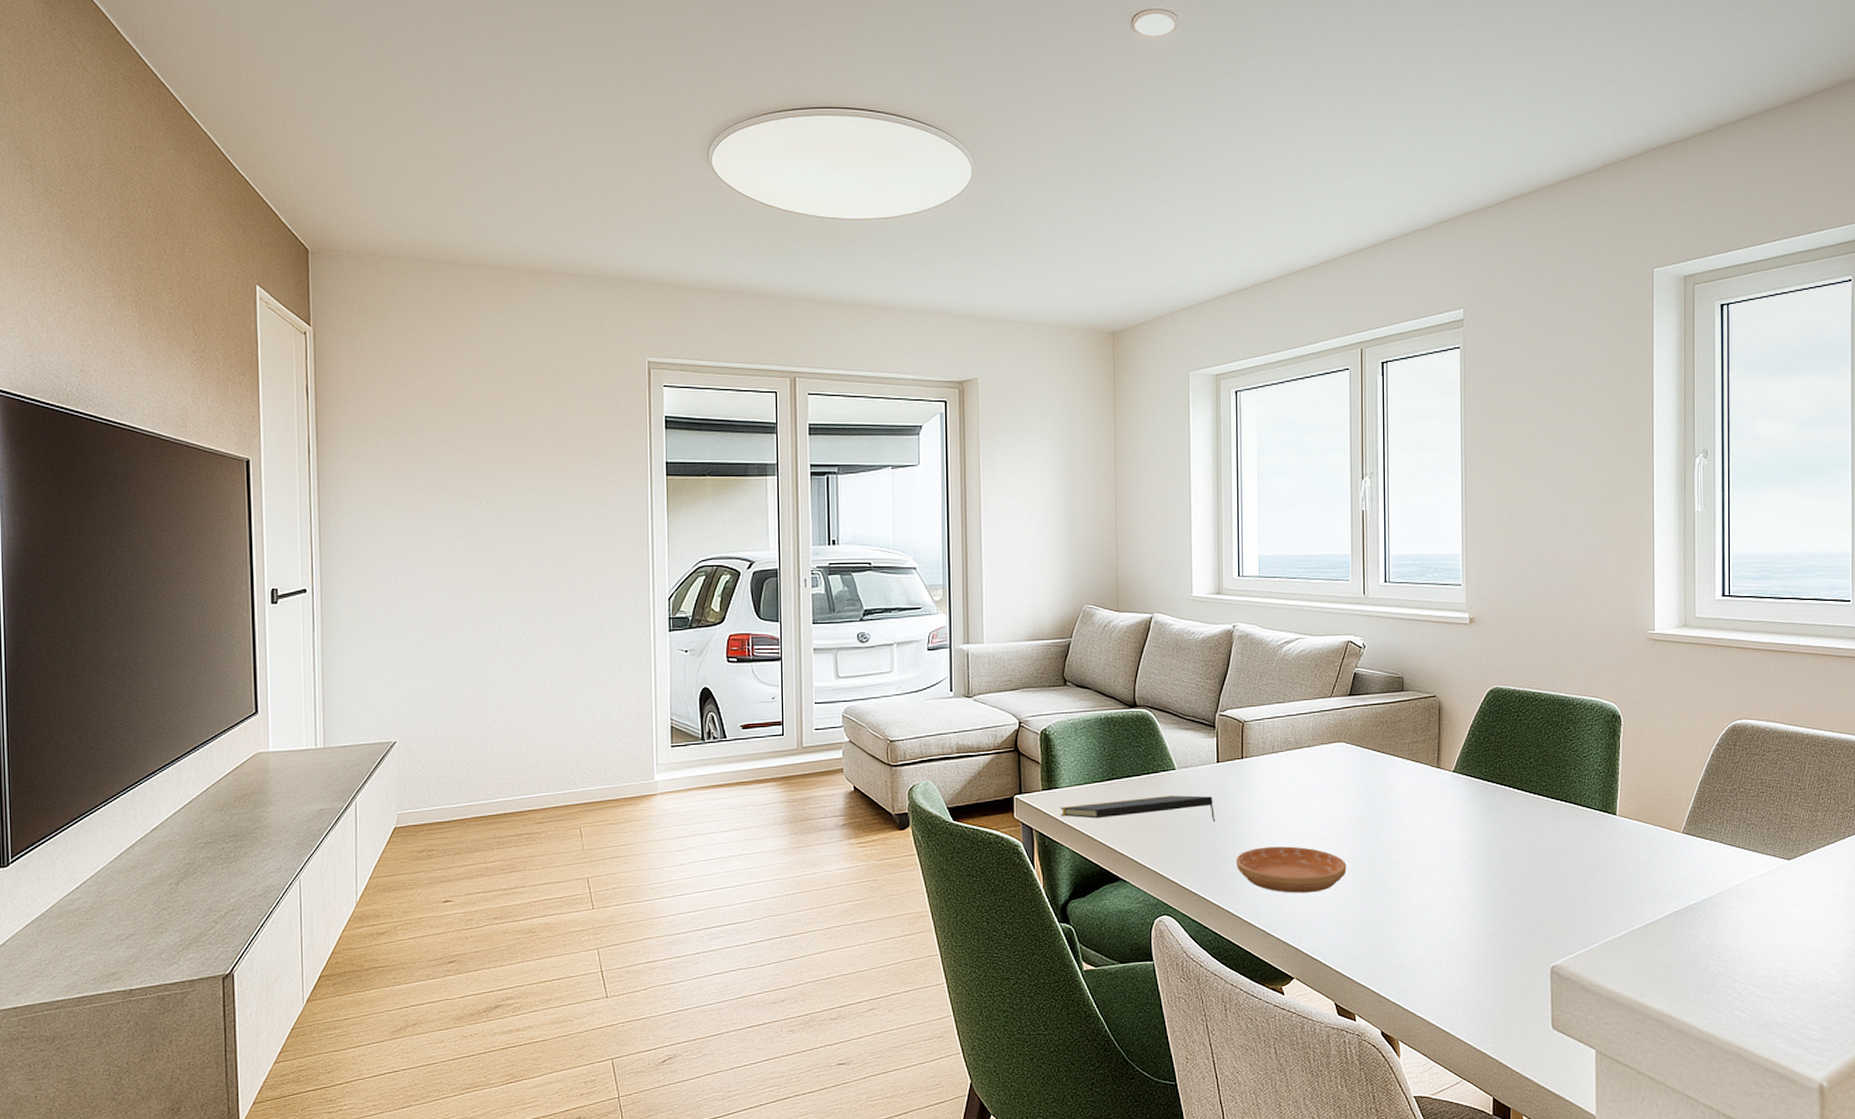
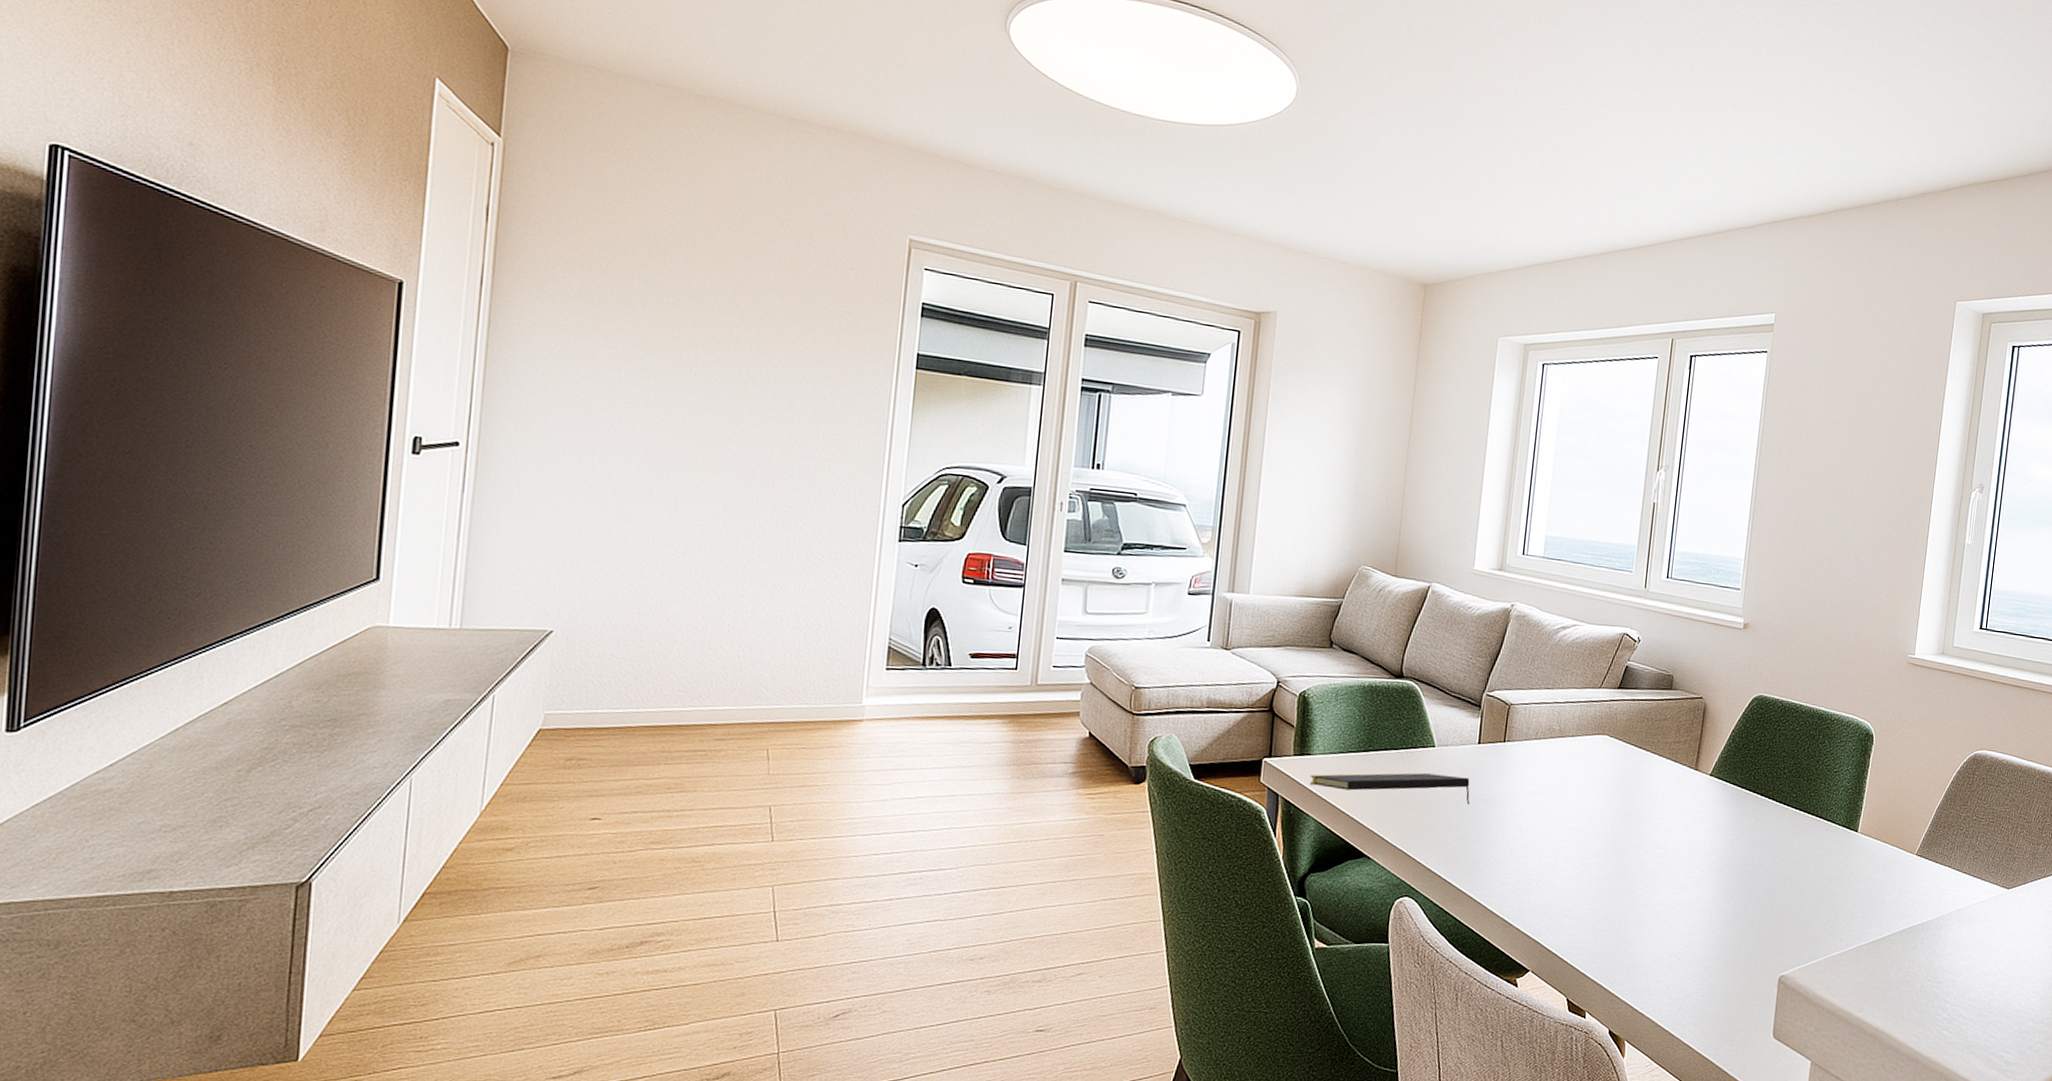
saucer: present [1236,846,1347,893] -> none [1485,834,1595,885]

